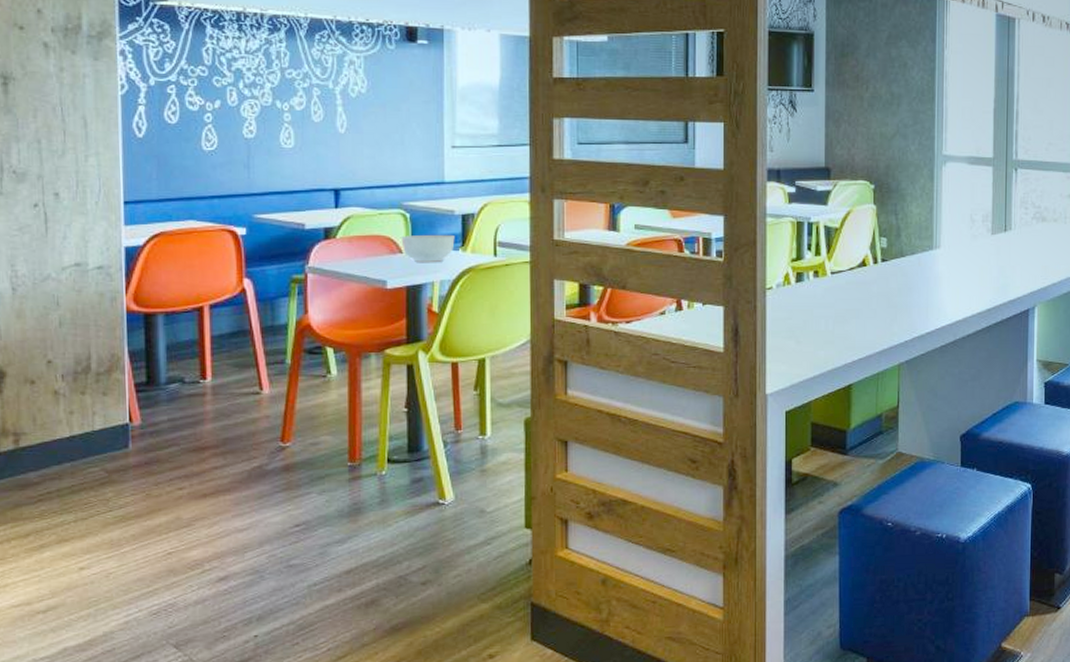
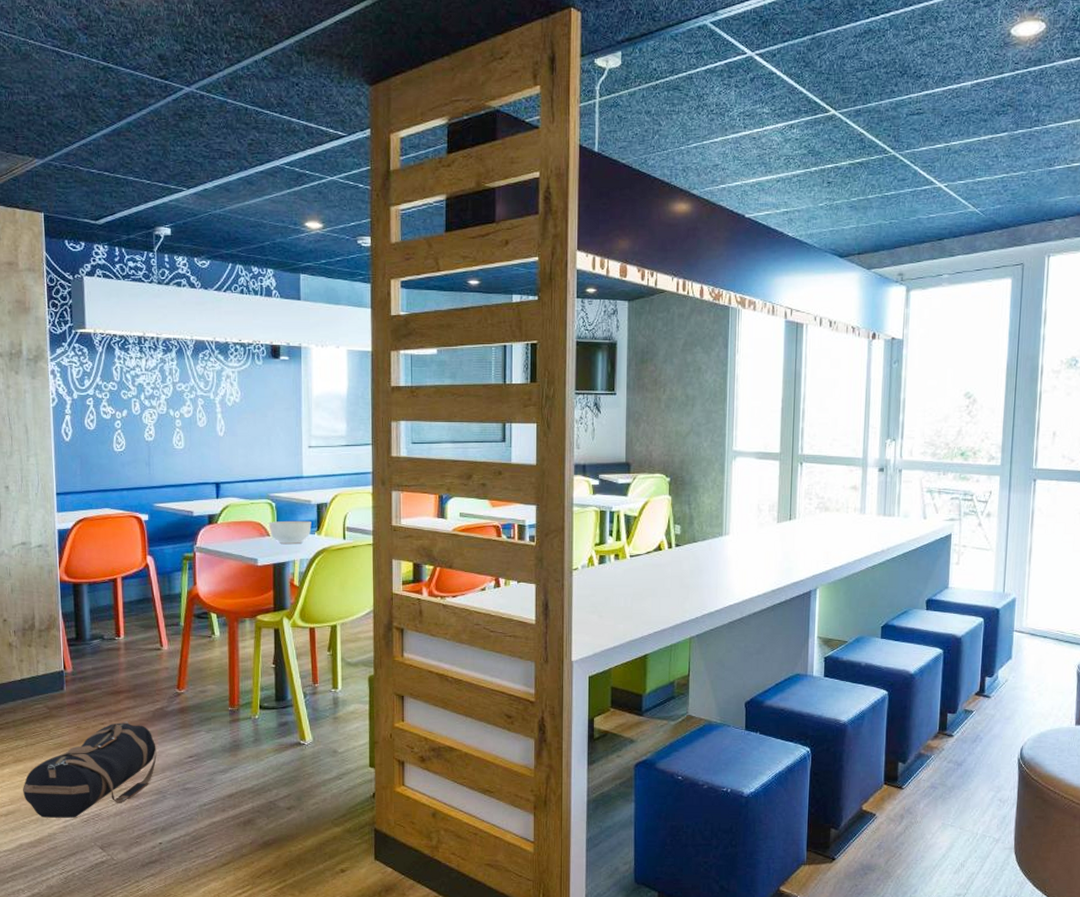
duffel bag: none [69,485,253,612] -> present [23,721,157,818]

